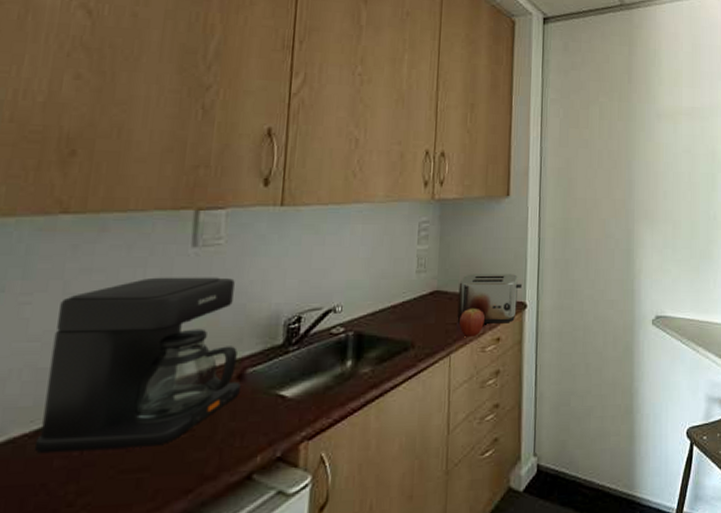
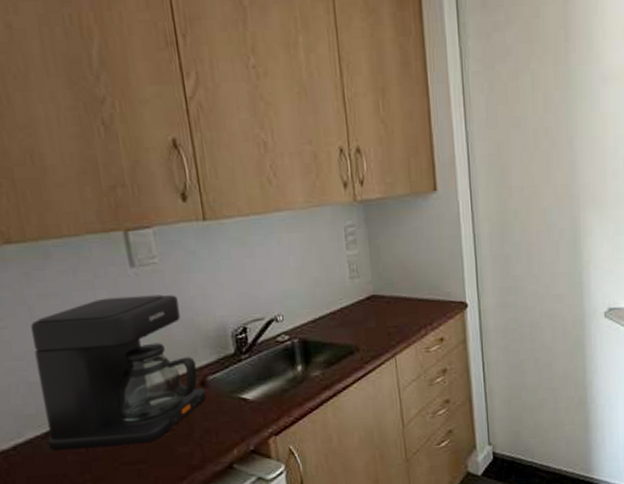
toaster: present [457,274,523,324] -> none [394,274,461,325]
fruit: present [459,308,485,338] -> none [400,310,426,339]

